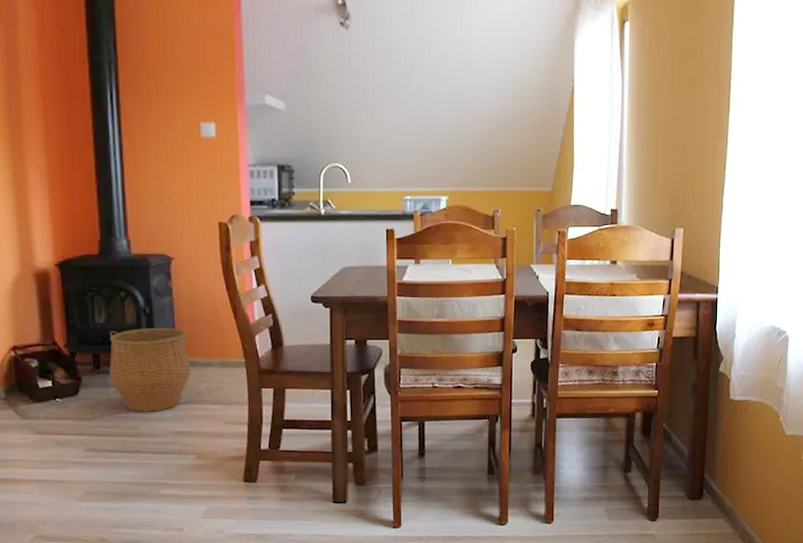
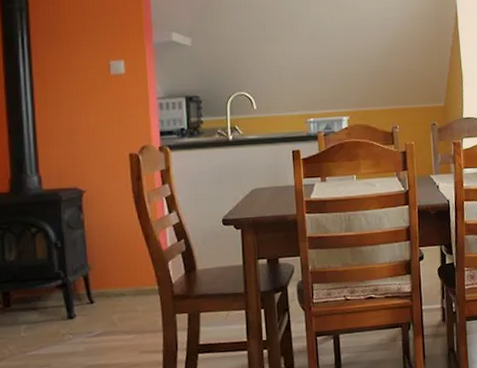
basket: present [109,328,192,412] -> none [19,260,105,349]

